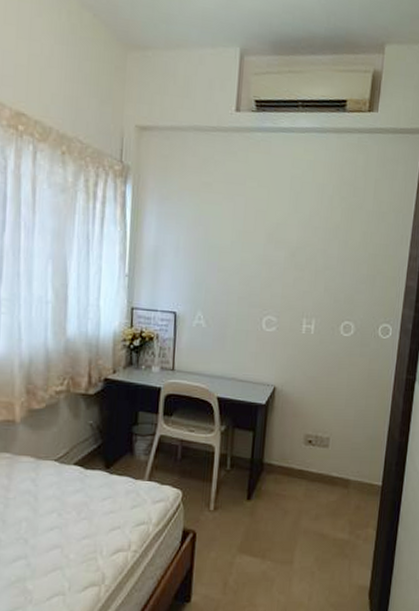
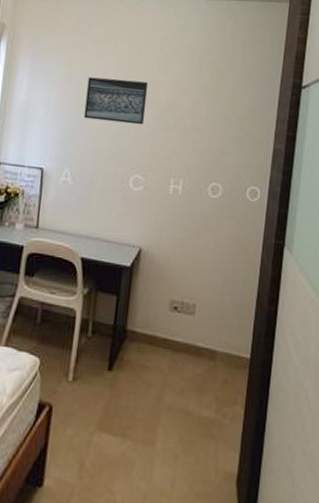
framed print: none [214,218,279,266] -> present [83,76,149,125]

